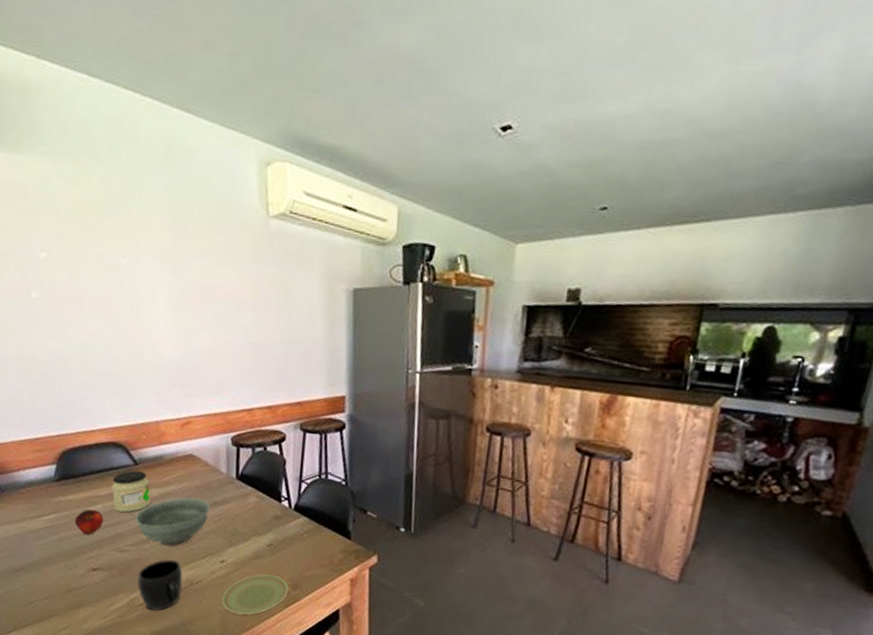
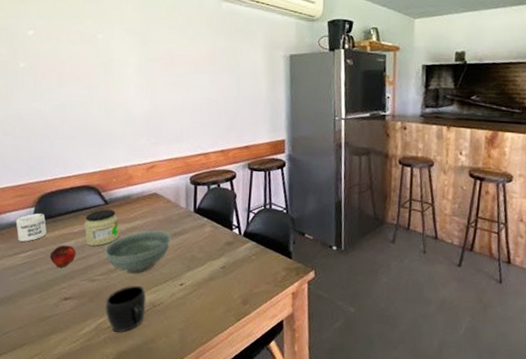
mug: none [36,471,71,504] -> present [15,213,47,242]
plate: present [221,574,289,615] -> none [180,293,239,331]

